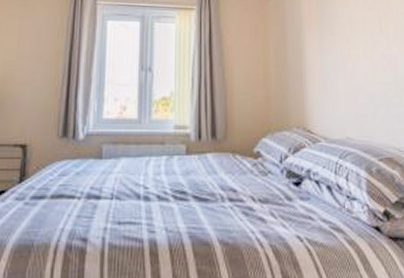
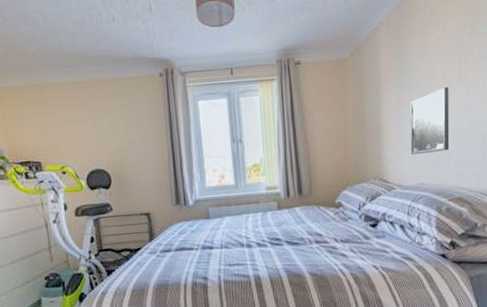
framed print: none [332,37,376,105] -> present [409,86,450,155]

